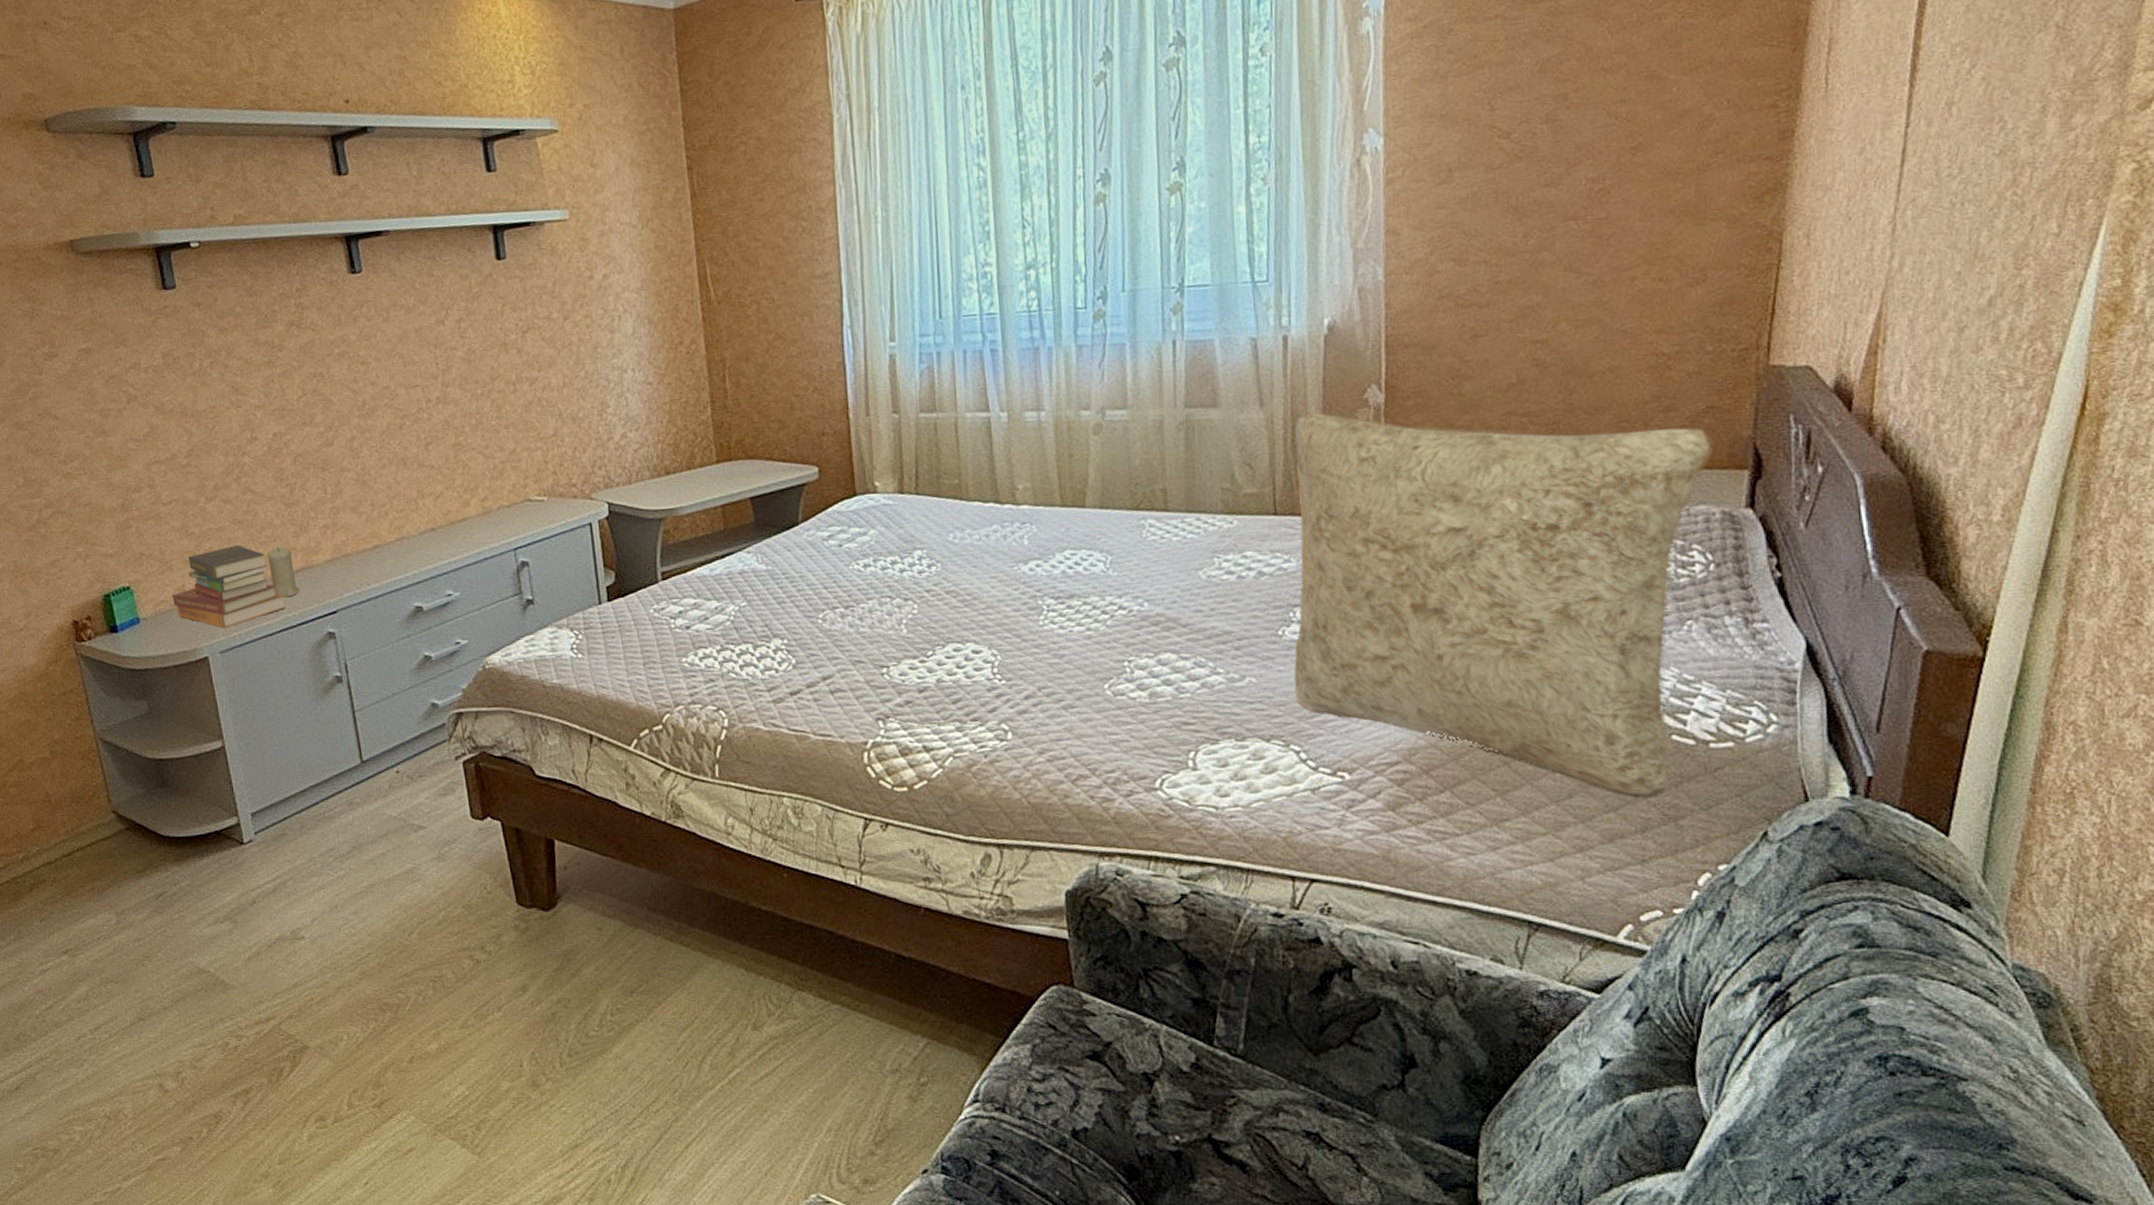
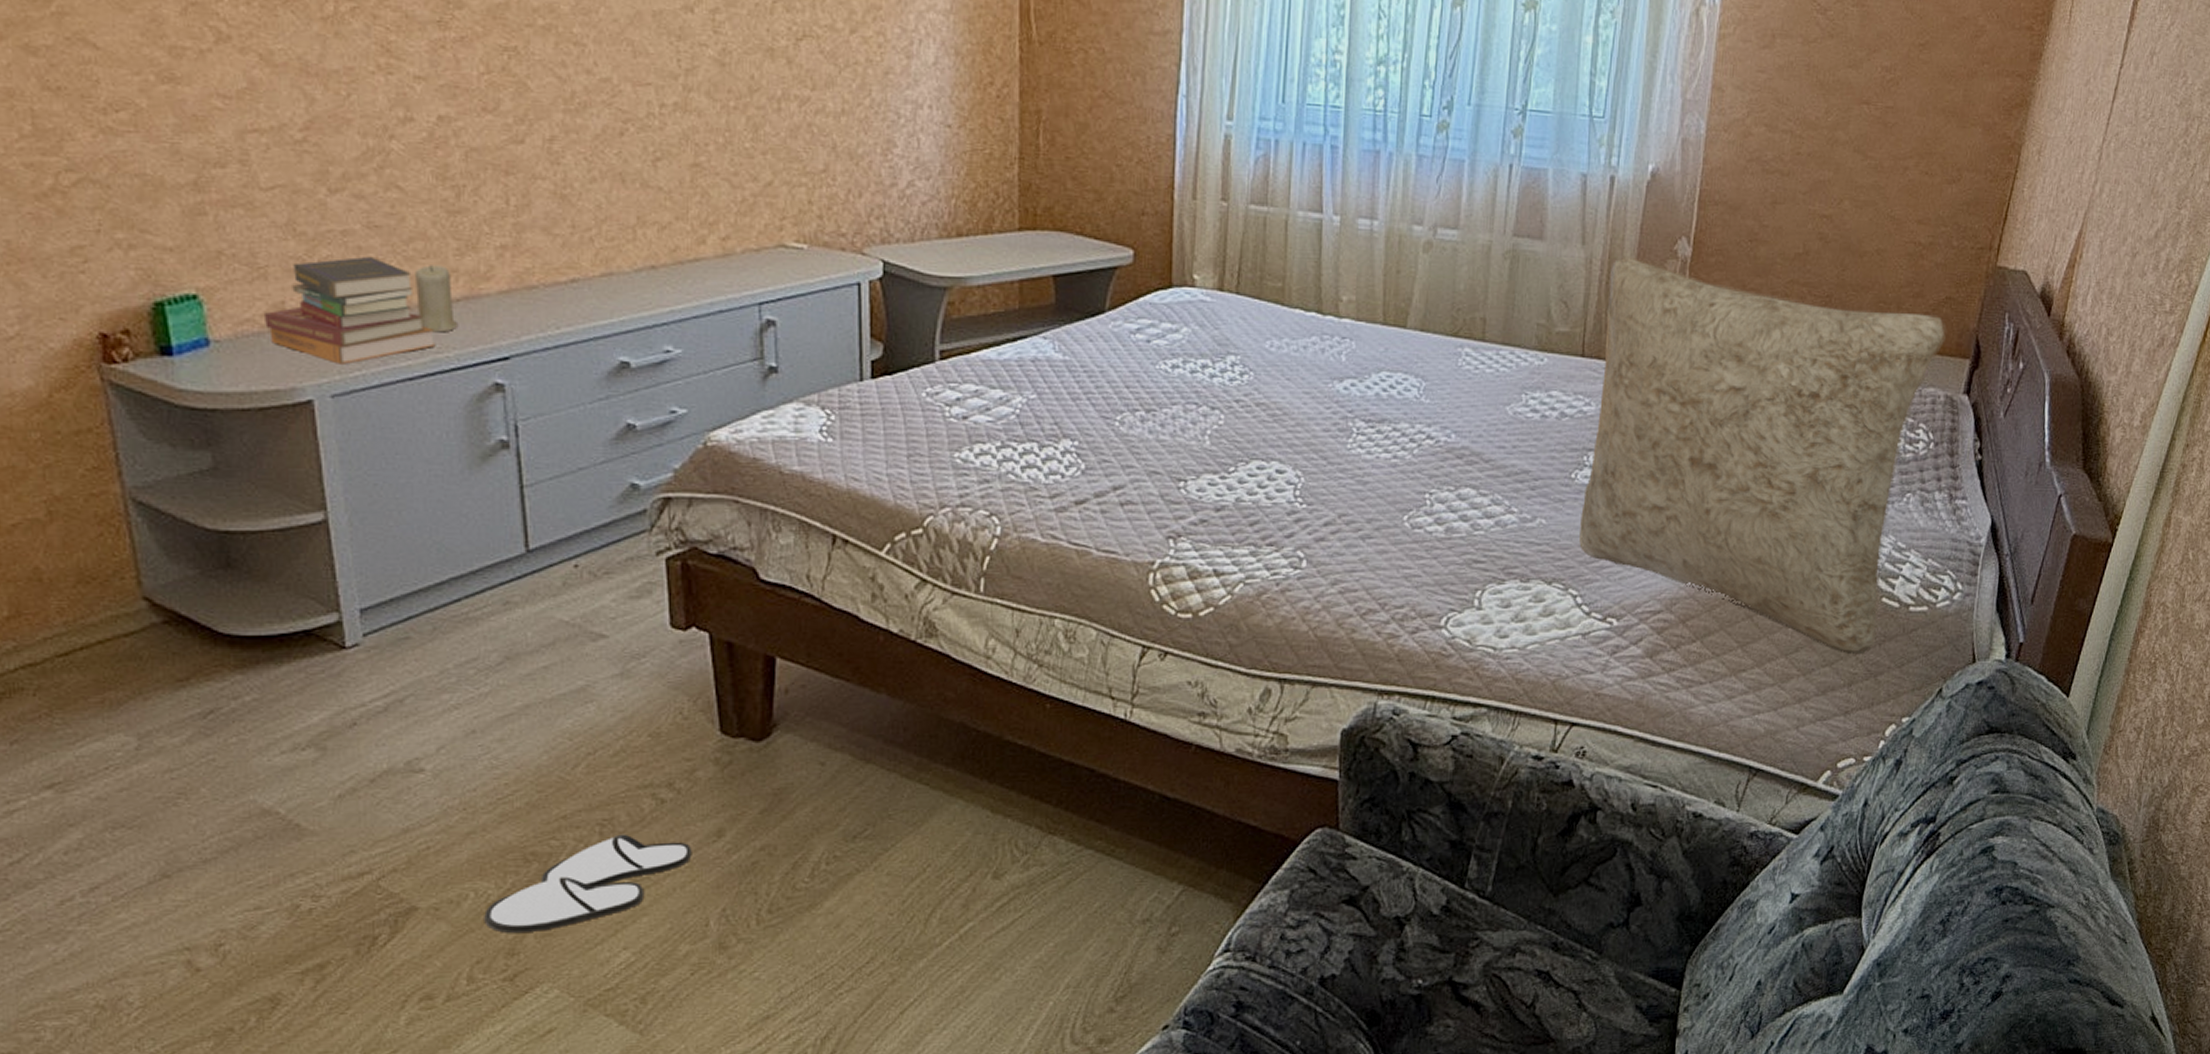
slippers: none [355,988,505,1068] -> present [484,834,692,933]

